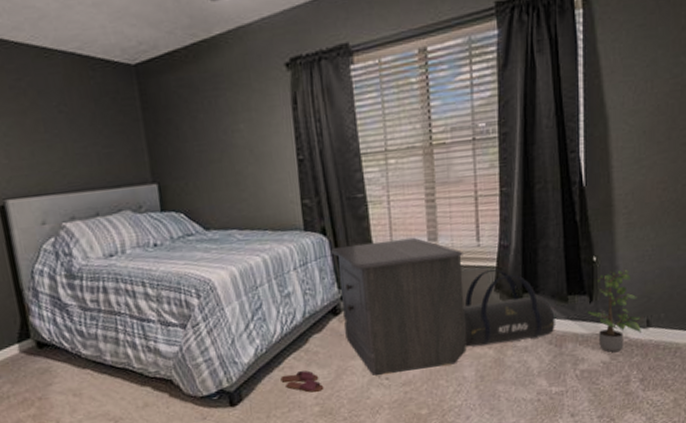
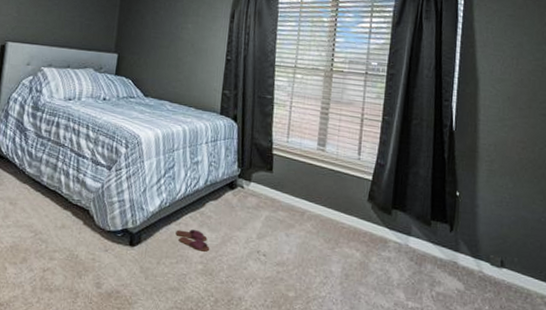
nightstand: present [330,237,467,376] -> none [236,133,345,257]
duffel bag: present [463,269,555,347] -> none [336,181,418,253]
potted plant: present [587,269,641,353] -> none [447,207,496,284]

